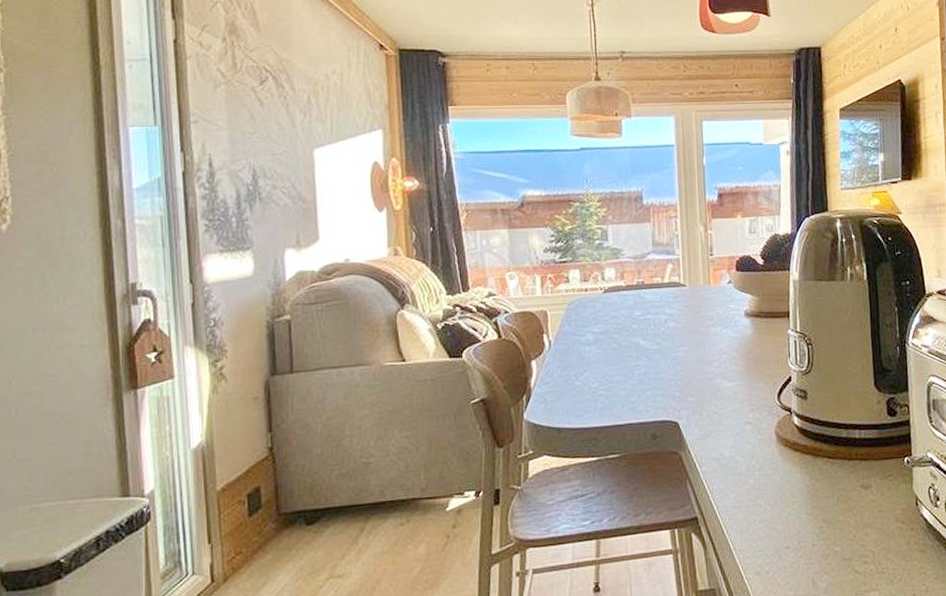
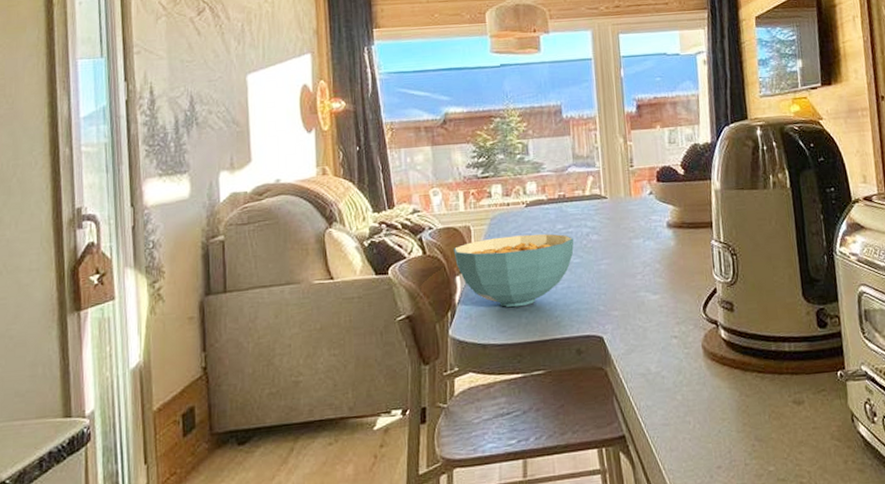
cereal bowl: none [529,320,652,392] -> present [453,234,574,308]

